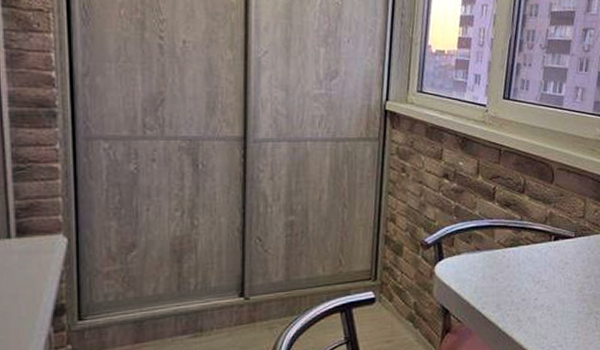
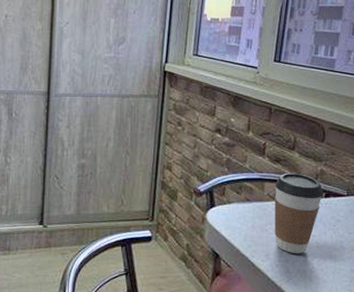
coffee cup: none [505,217,553,301] -> present [274,172,324,253]

